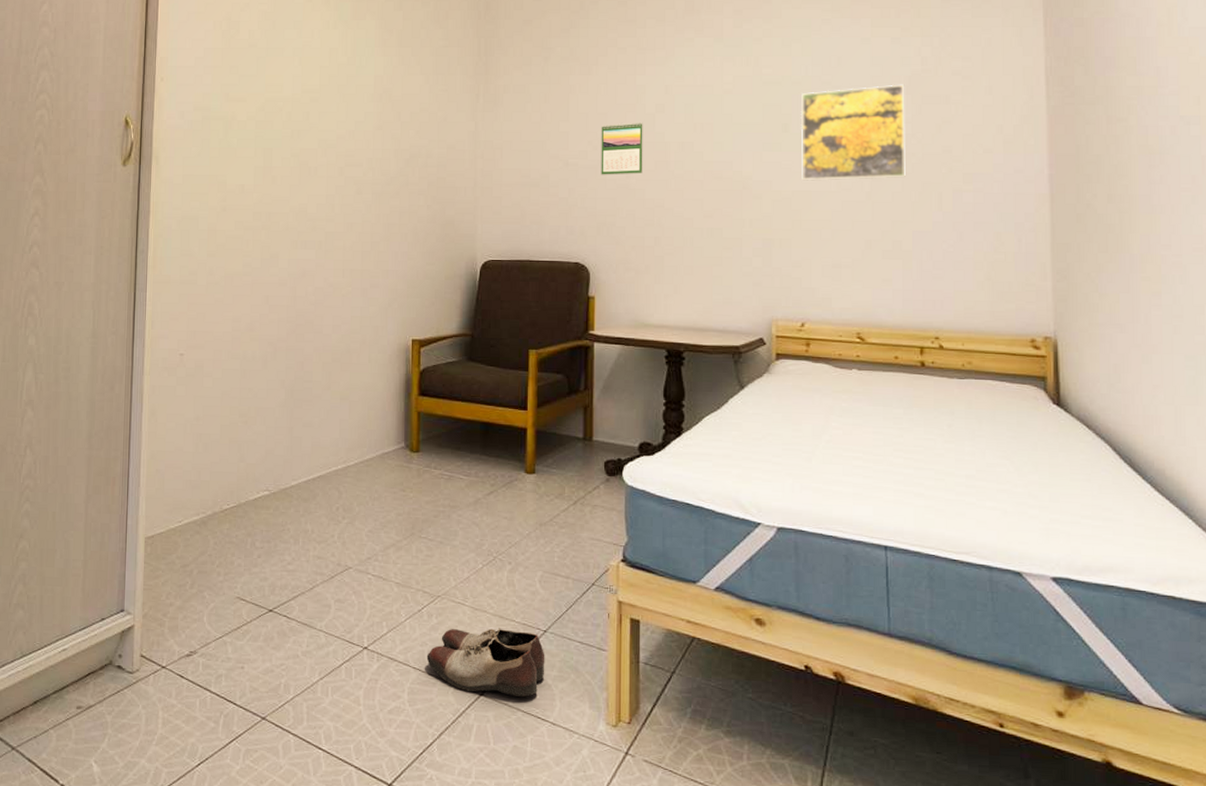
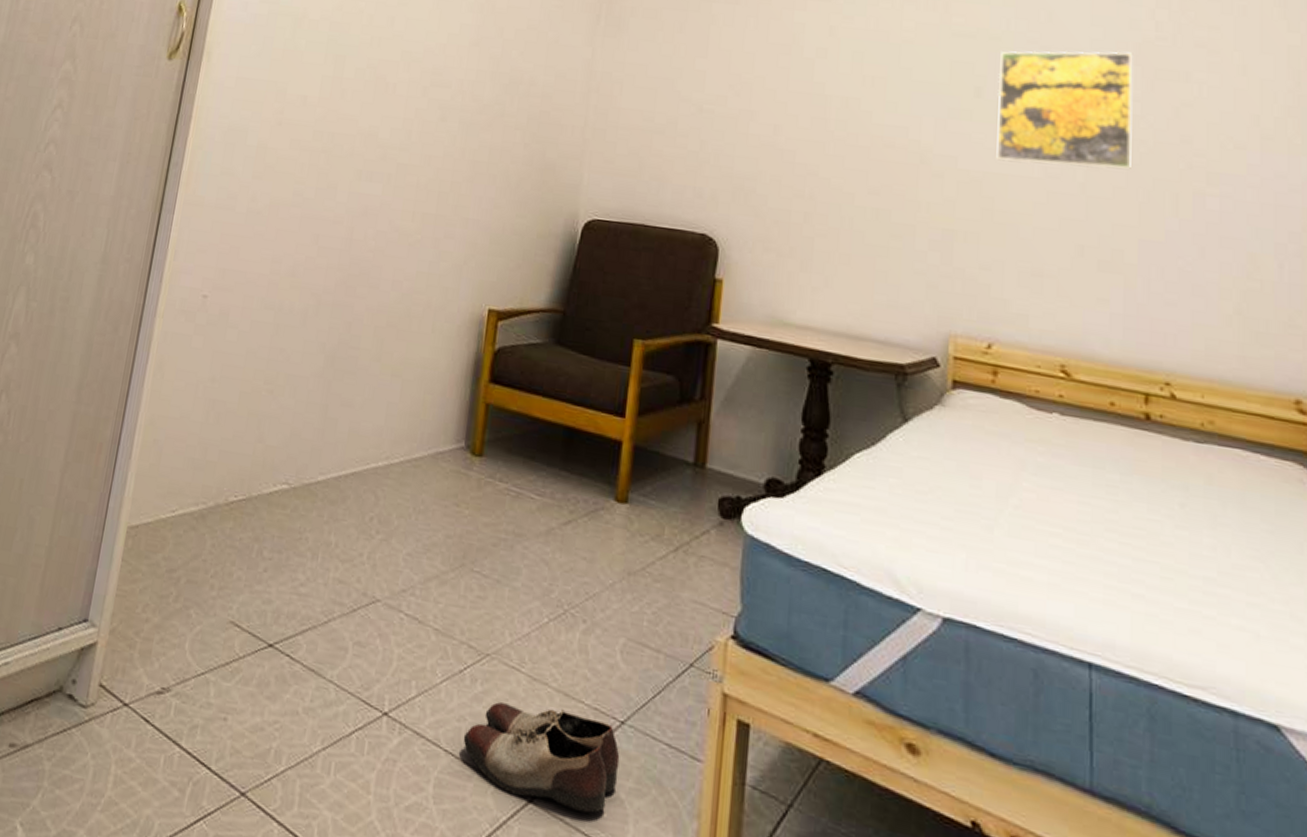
calendar: present [601,122,643,175] -> none [742,66,799,131]

